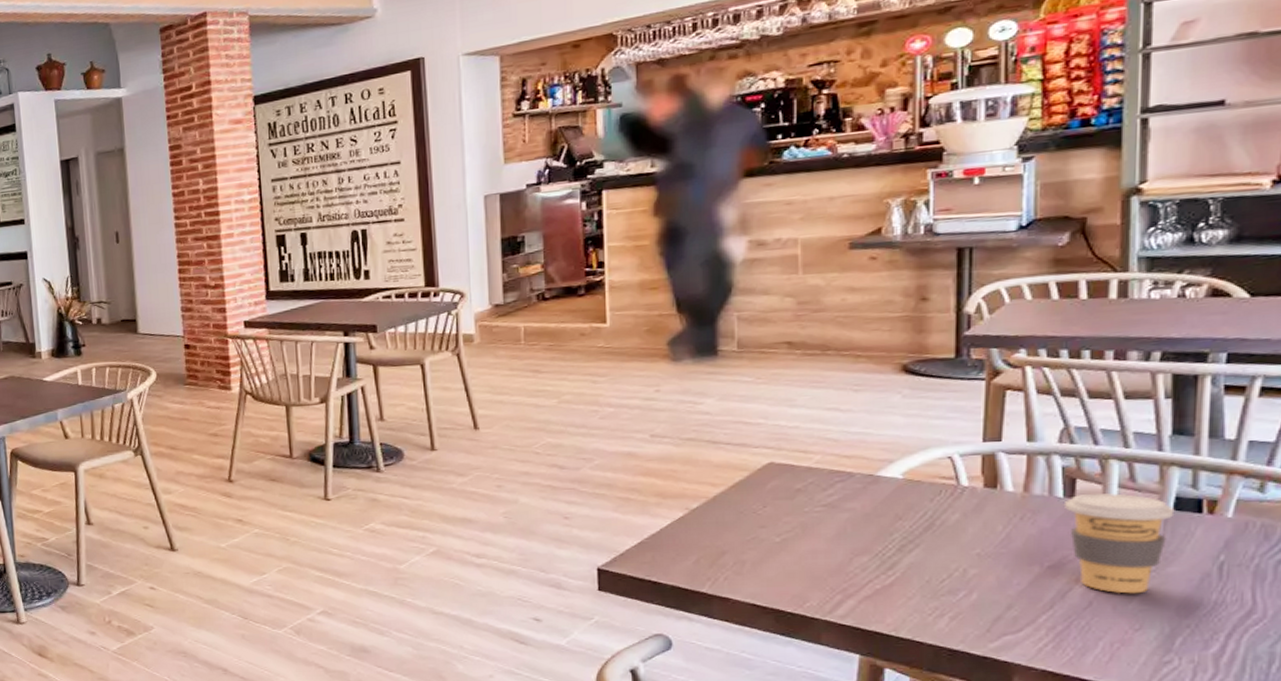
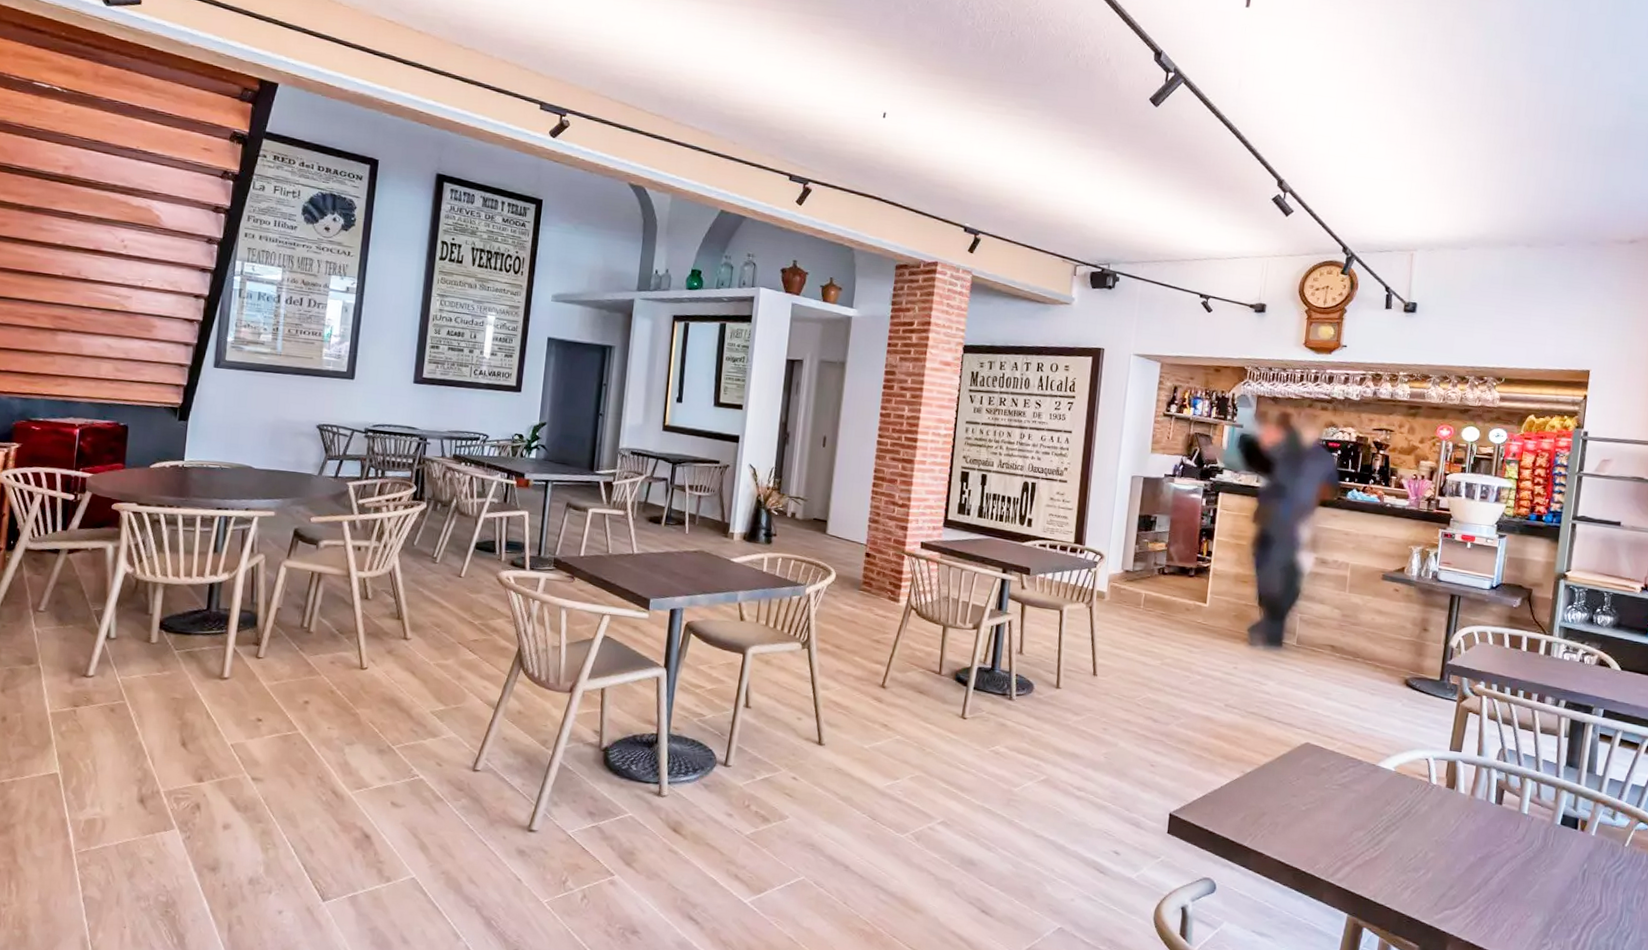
coffee cup: present [1063,493,1175,594] -> none [1494,802,1562,887]

